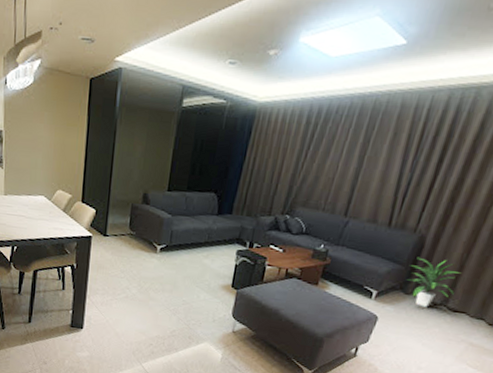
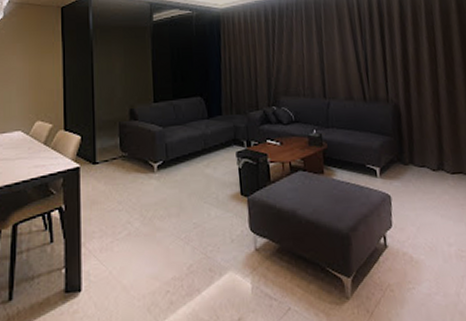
indoor plant: present [406,257,460,307] -> none [398,124,445,175]

